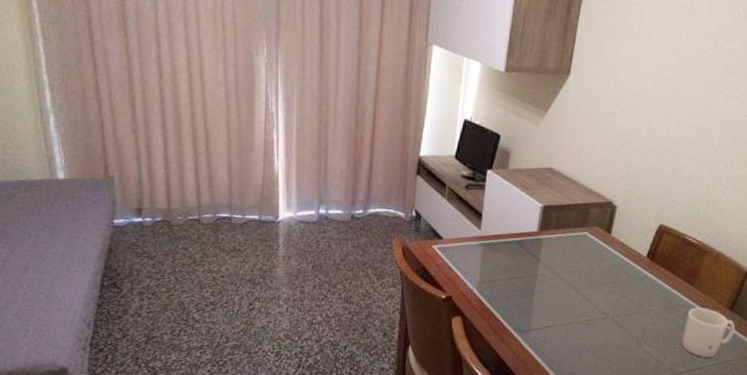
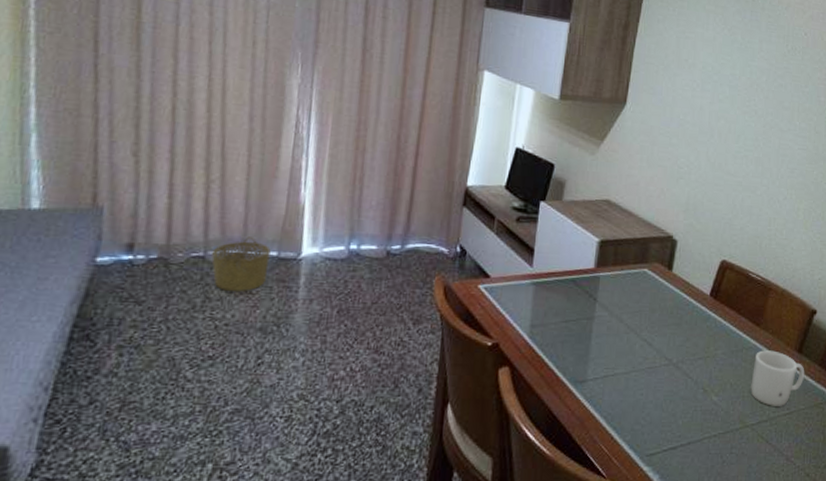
basket: none [205,202,253,249] -> present [212,236,271,291]

